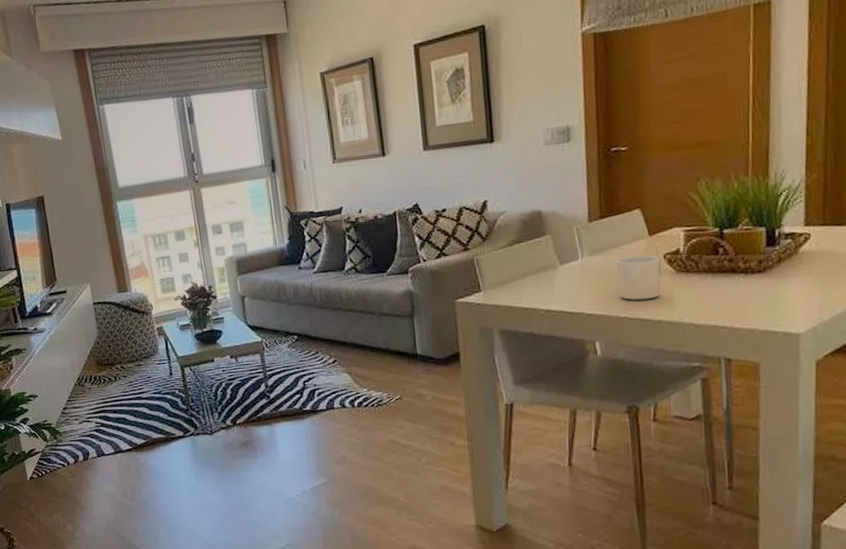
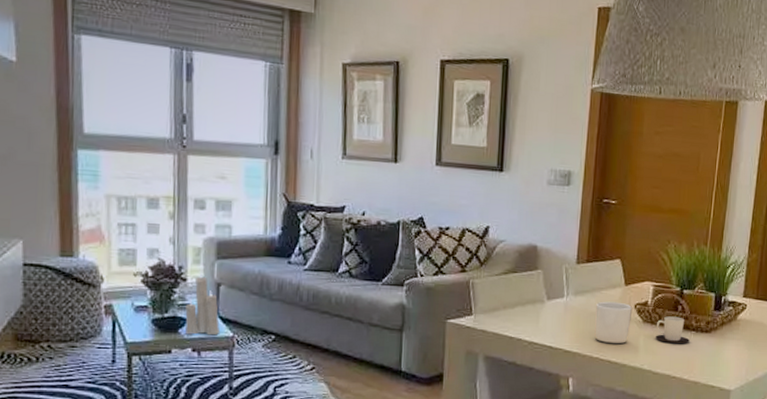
candle: none [219,287,251,344] -> present [185,271,221,336]
cup: none [693,260,738,291] -> present [655,316,690,343]

